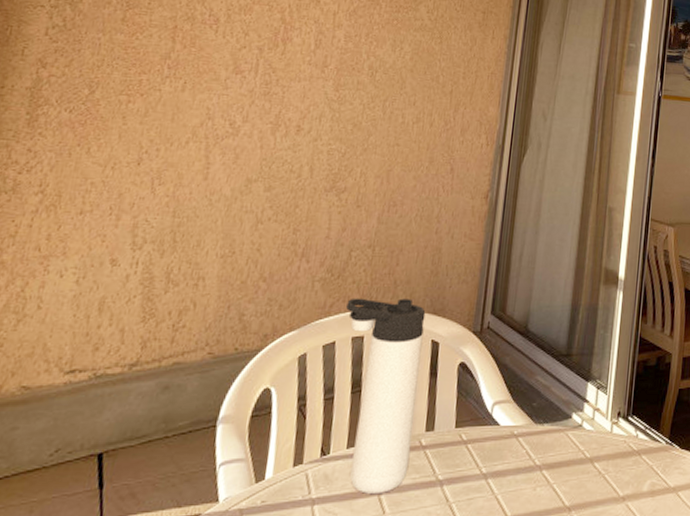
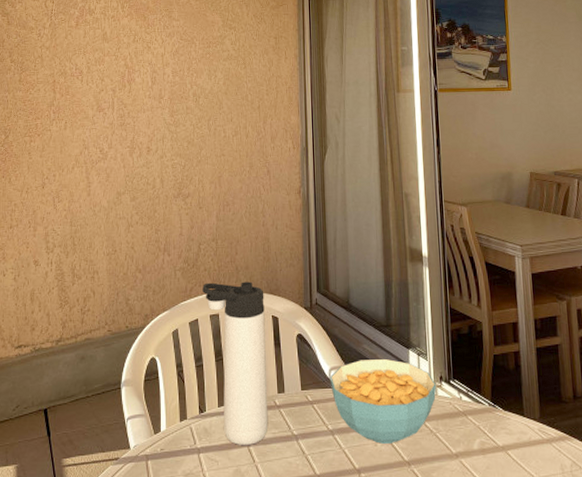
cereal bowl: none [491,393,613,488] -> present [330,359,437,444]

